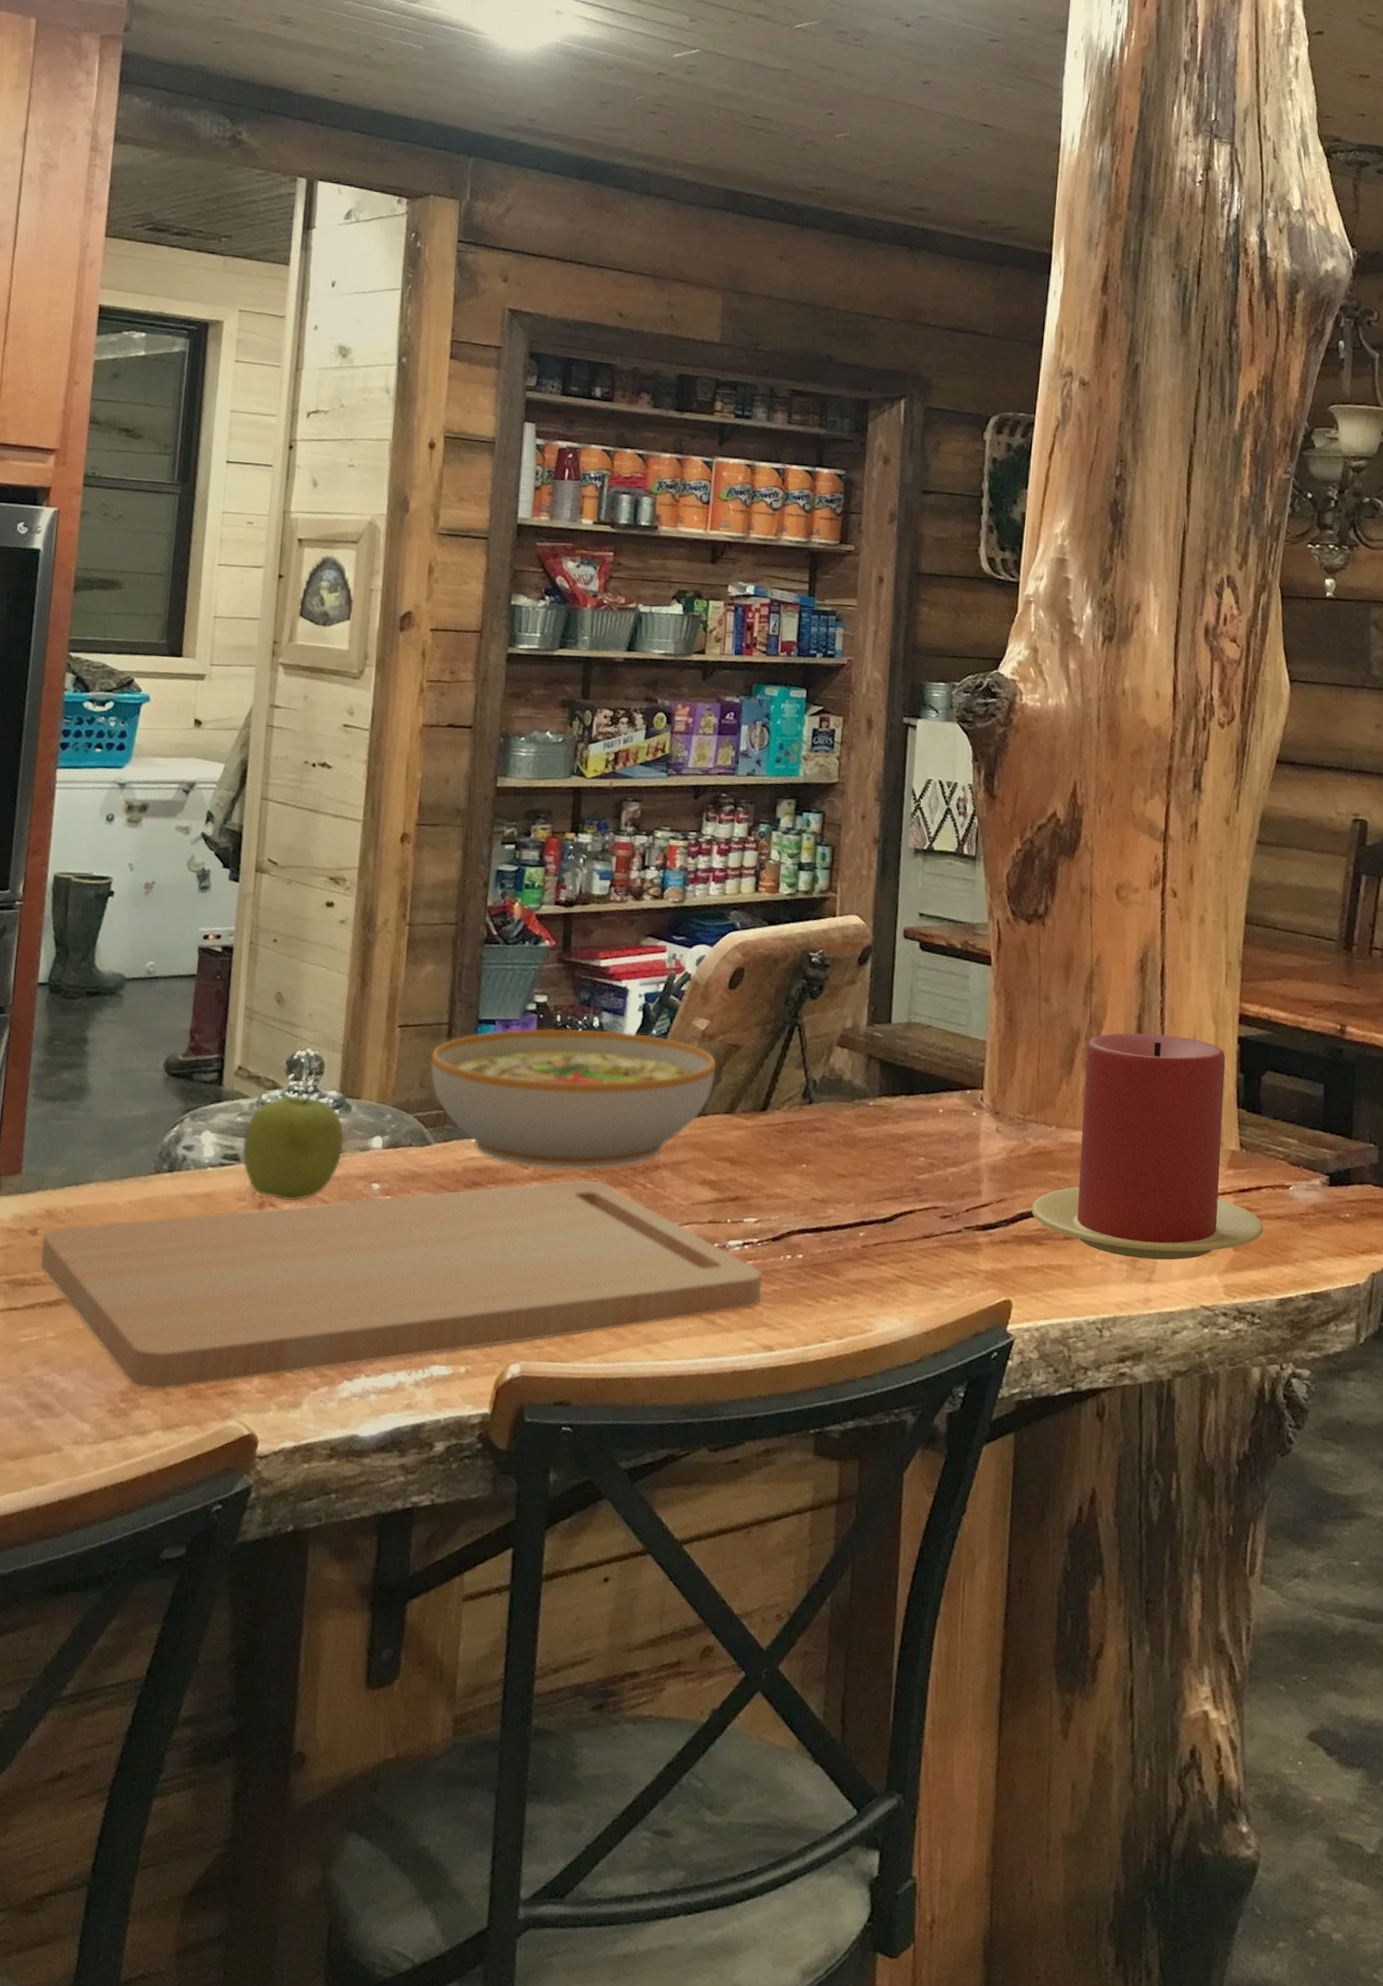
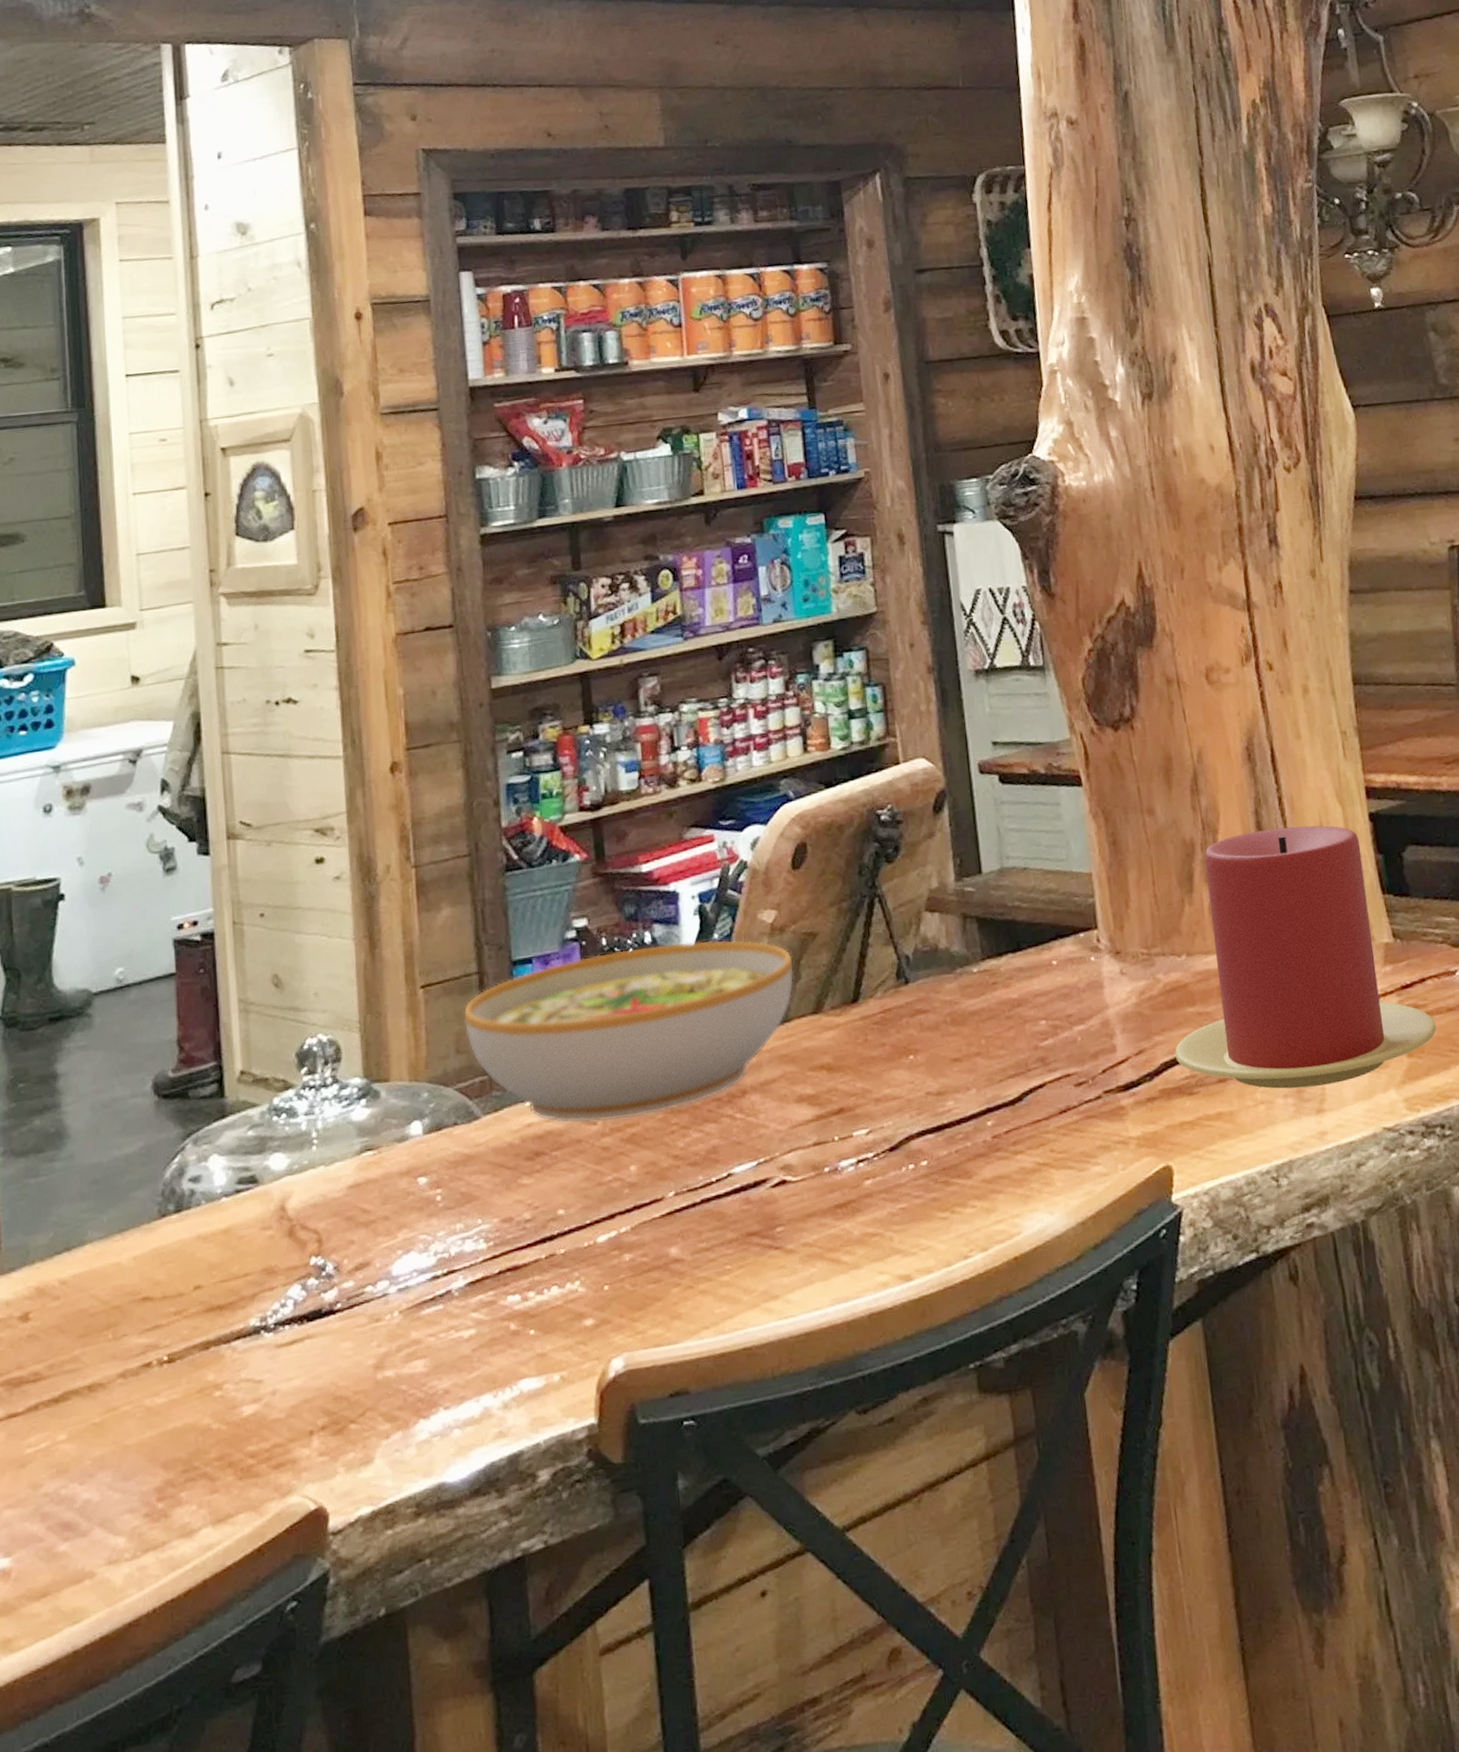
cutting board: present [39,1179,762,1391] -> none [36,1122,888,1481]
fruit: present [242,1089,345,1202] -> none [258,1080,379,1220]

